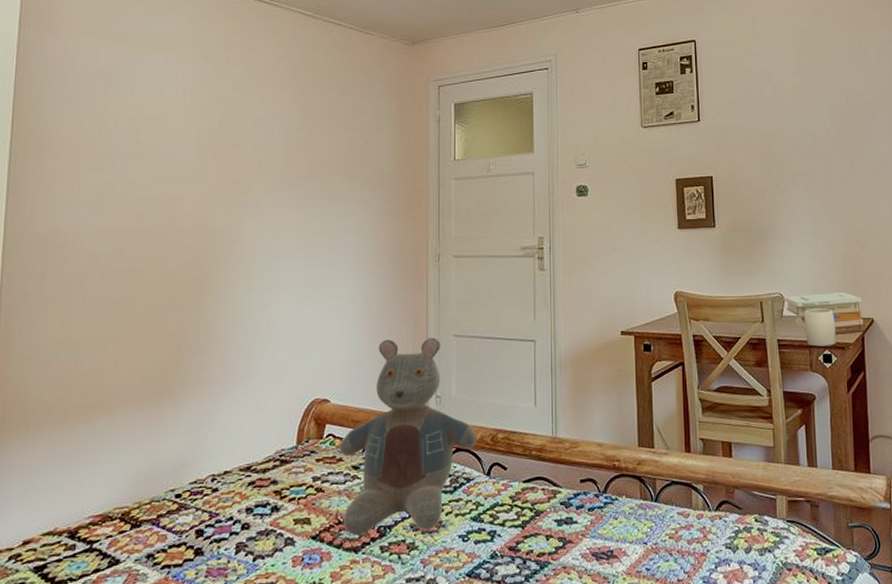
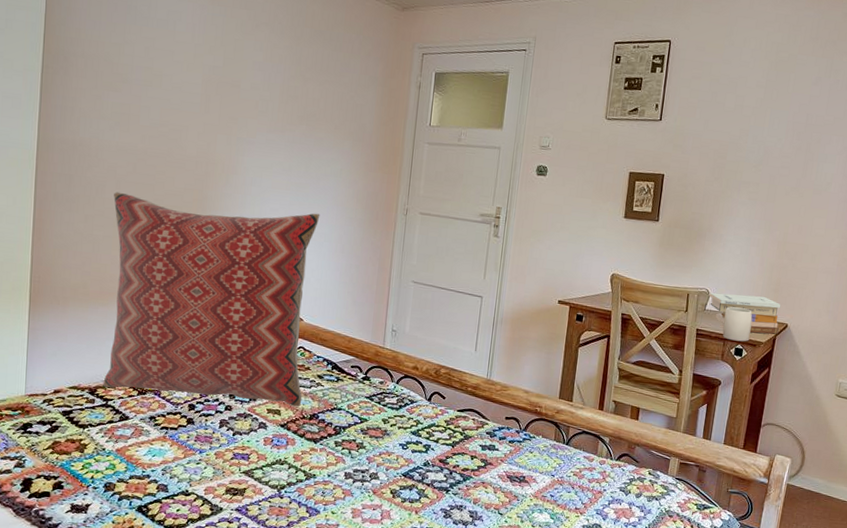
pillow: none [86,273,341,526] -> present [103,191,320,407]
stuffed animal: present [339,337,477,536] -> none [307,276,423,435]

